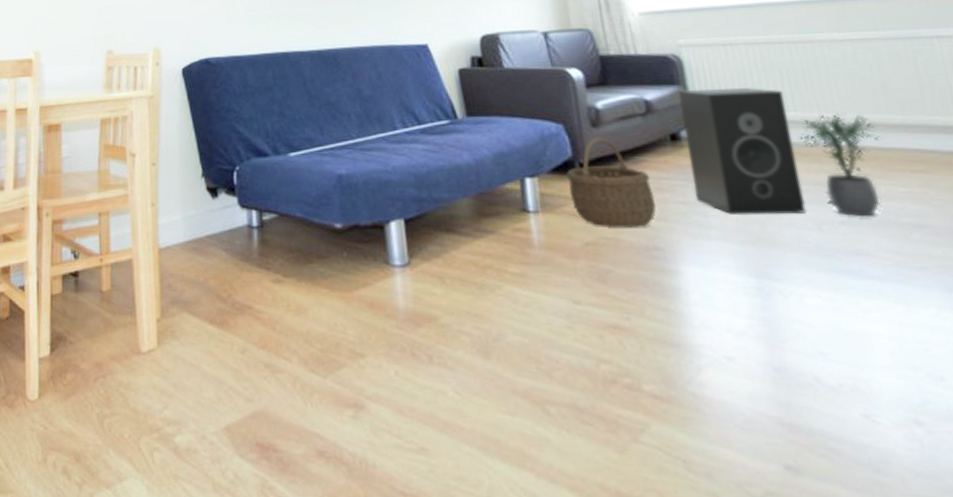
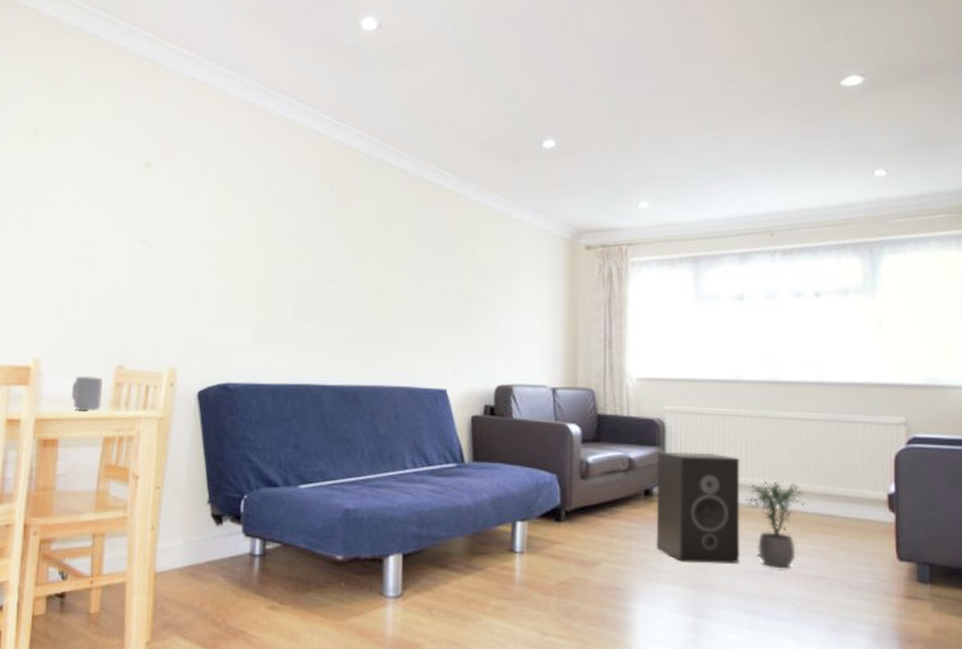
cup: none [69,62,96,95] -> present [71,375,103,410]
wicker basket: present [566,137,656,227] -> none [553,488,622,570]

